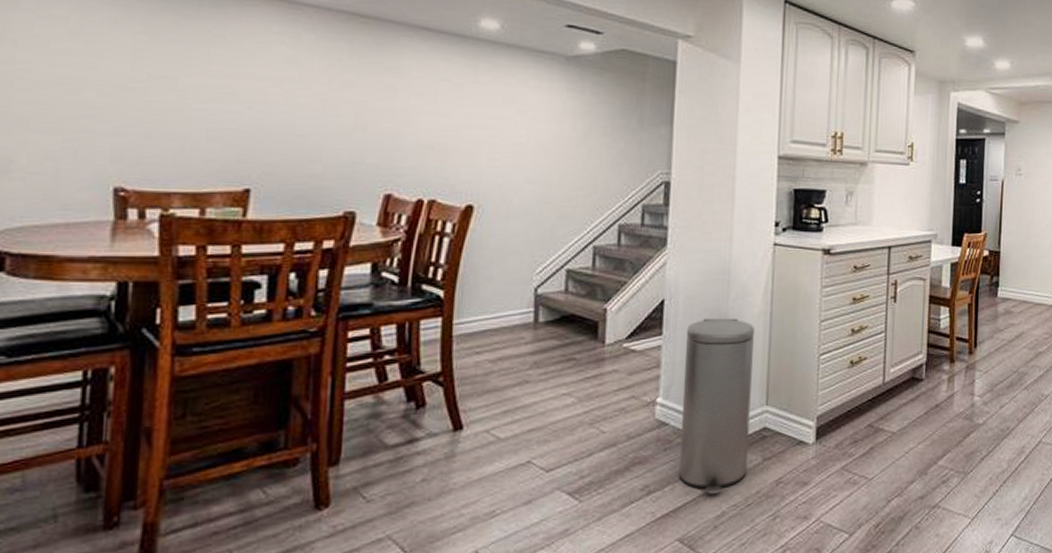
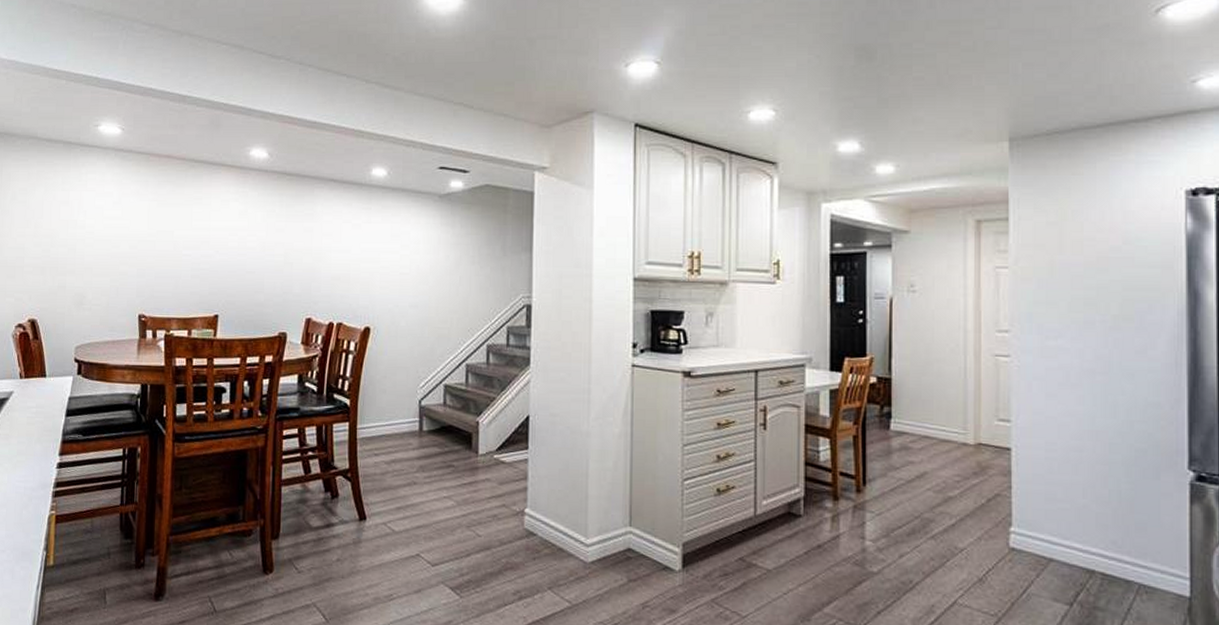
pedal bin: present [678,318,755,494] -> none [547,435,616,608]

